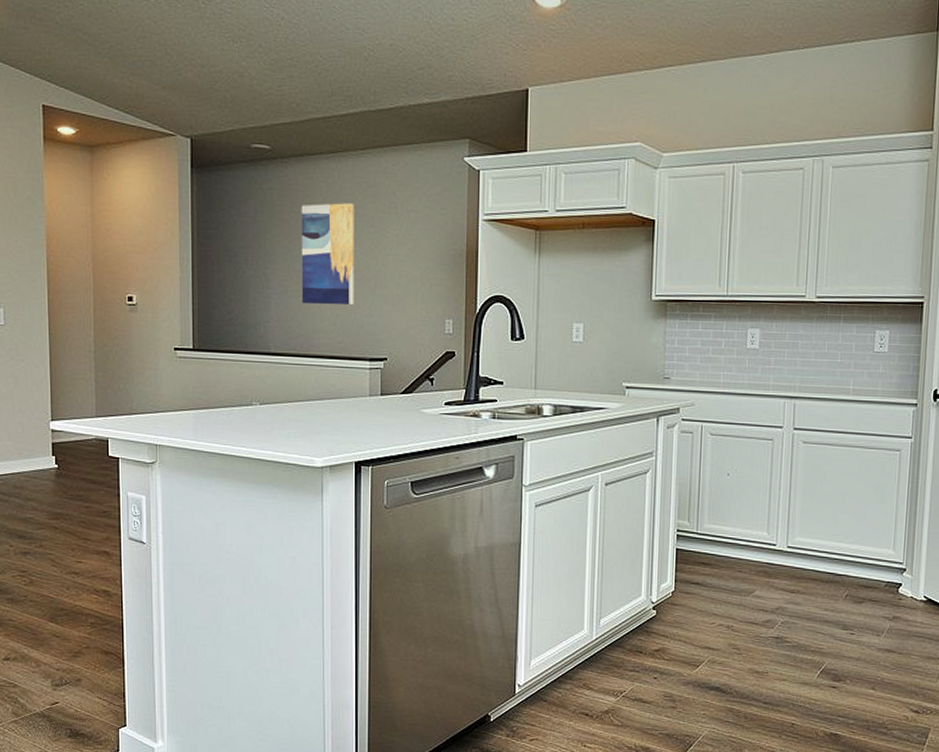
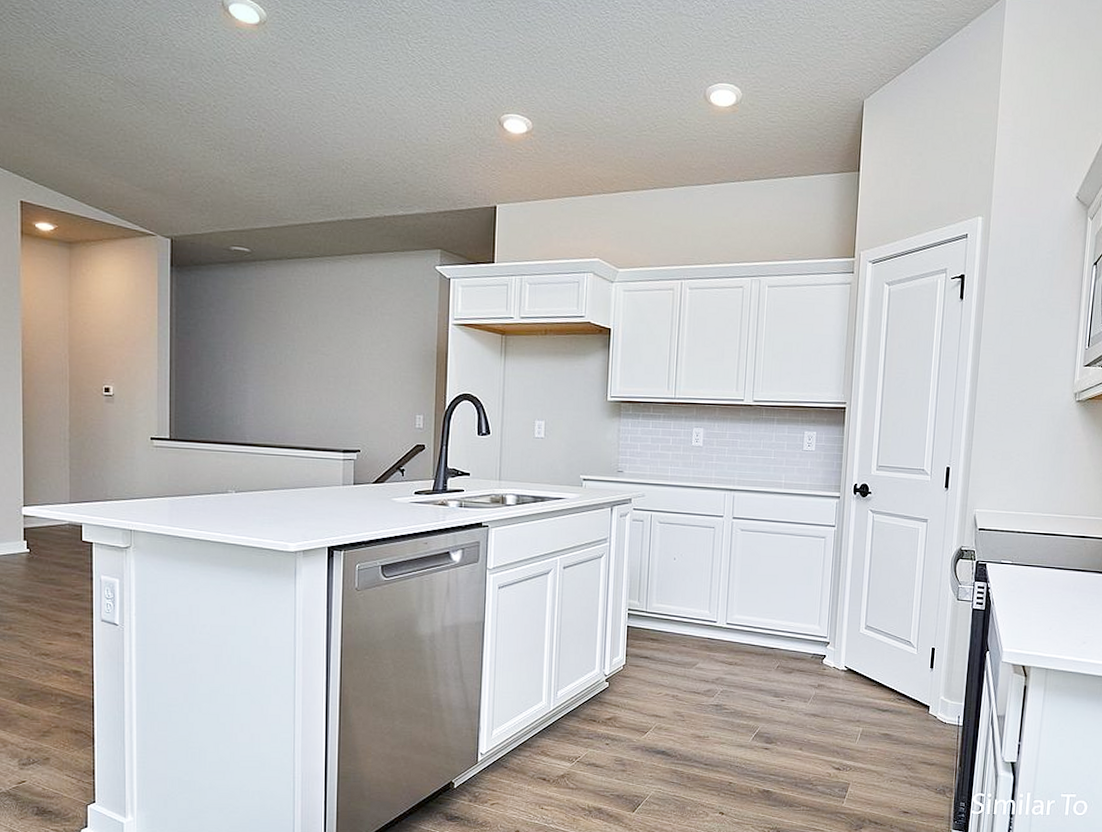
wall art: present [301,203,354,305] -> none [278,304,331,400]

